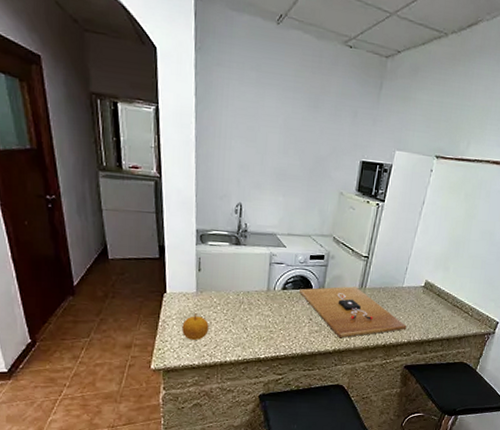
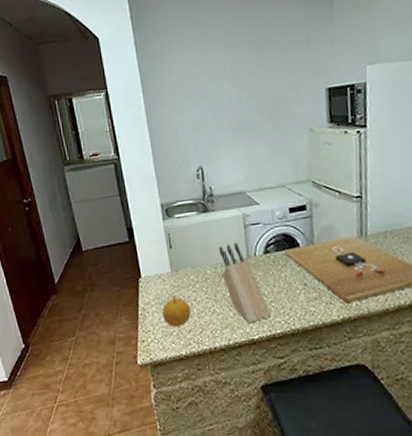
knife block: none [243,275,278,345] -> present [218,242,271,324]

